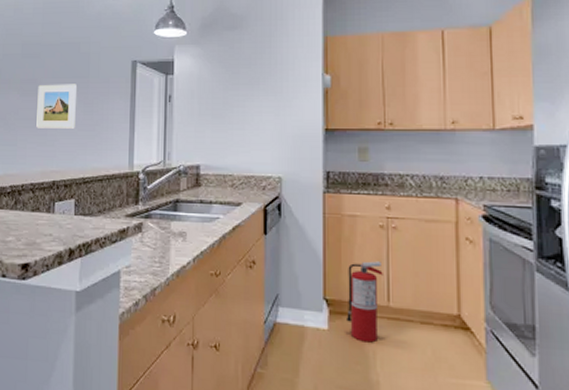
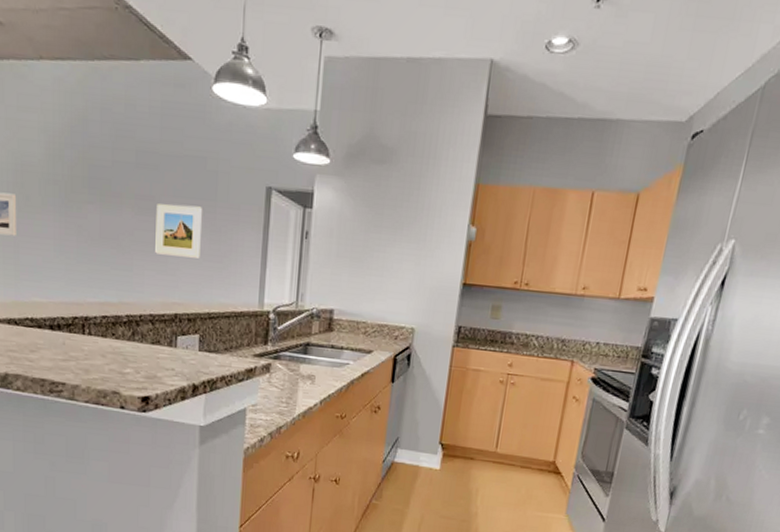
fire extinguisher: present [347,261,383,343] -> none [457,412,496,482]

